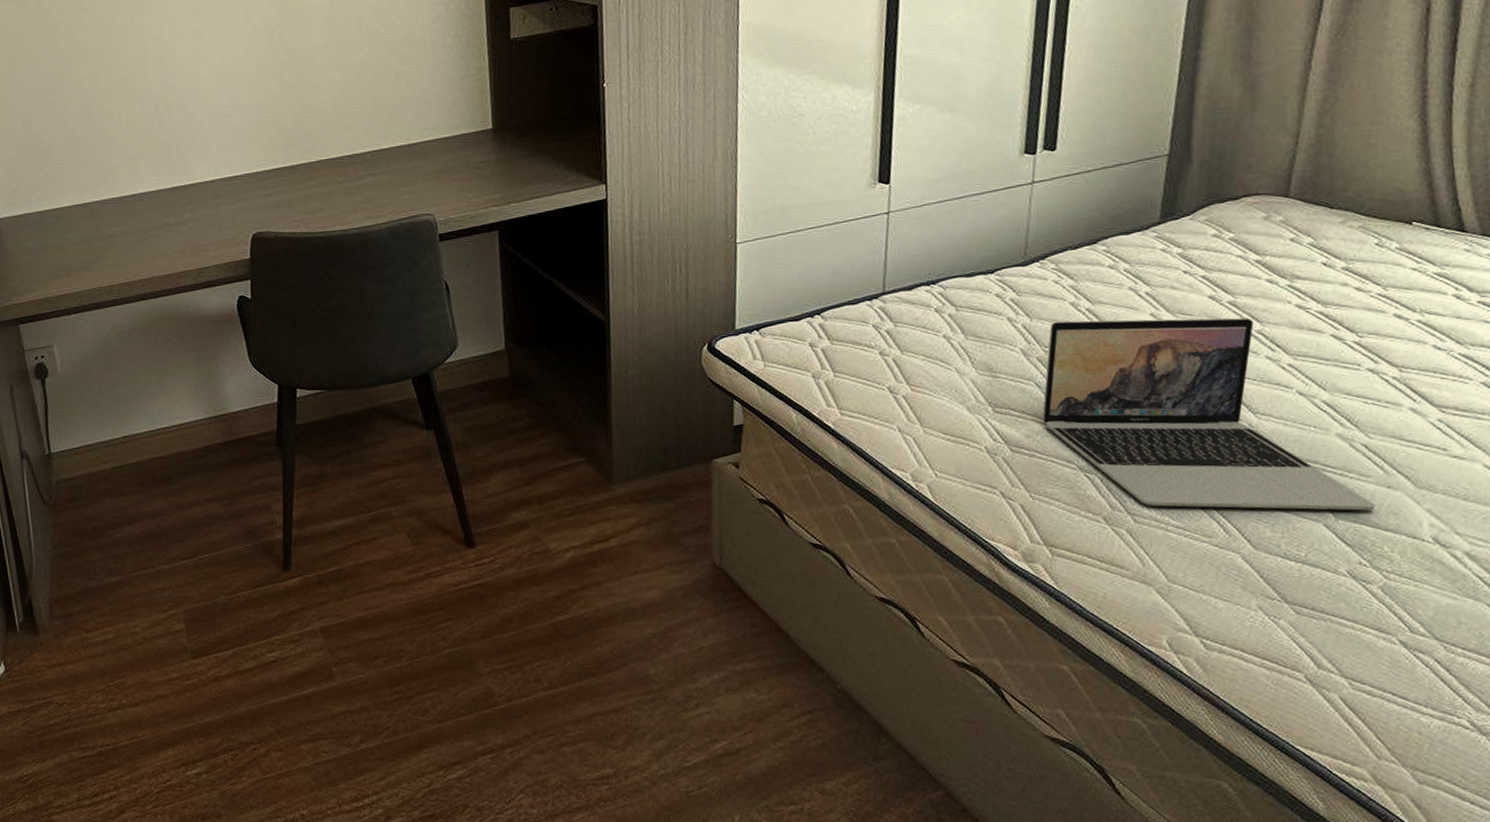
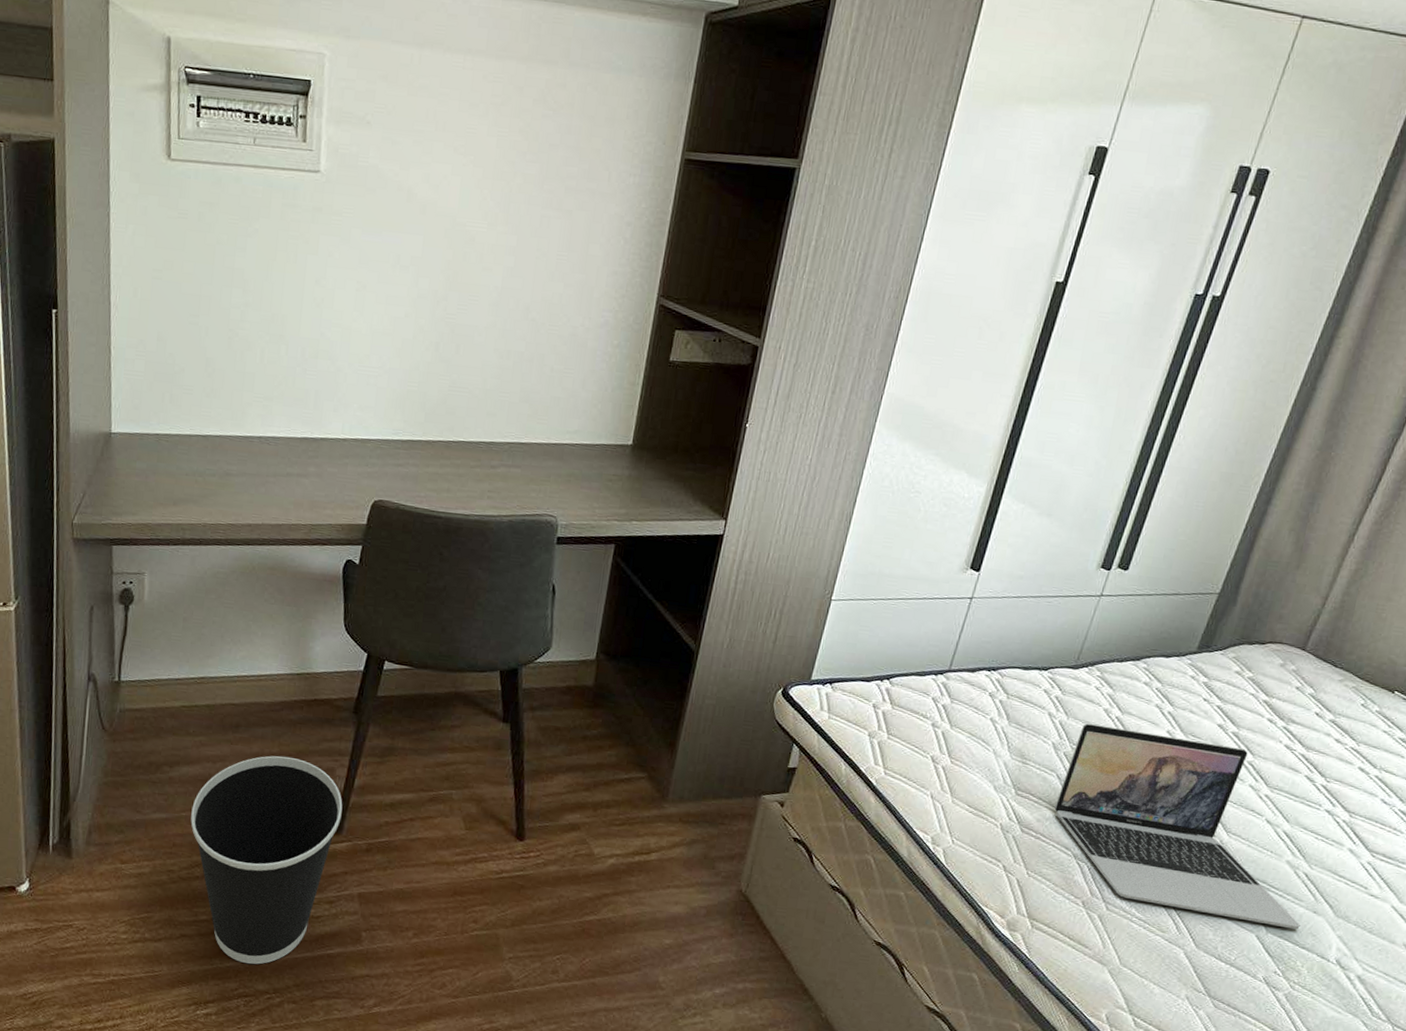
wastebasket: none [141,500,288,717] -> present [190,755,343,965]

